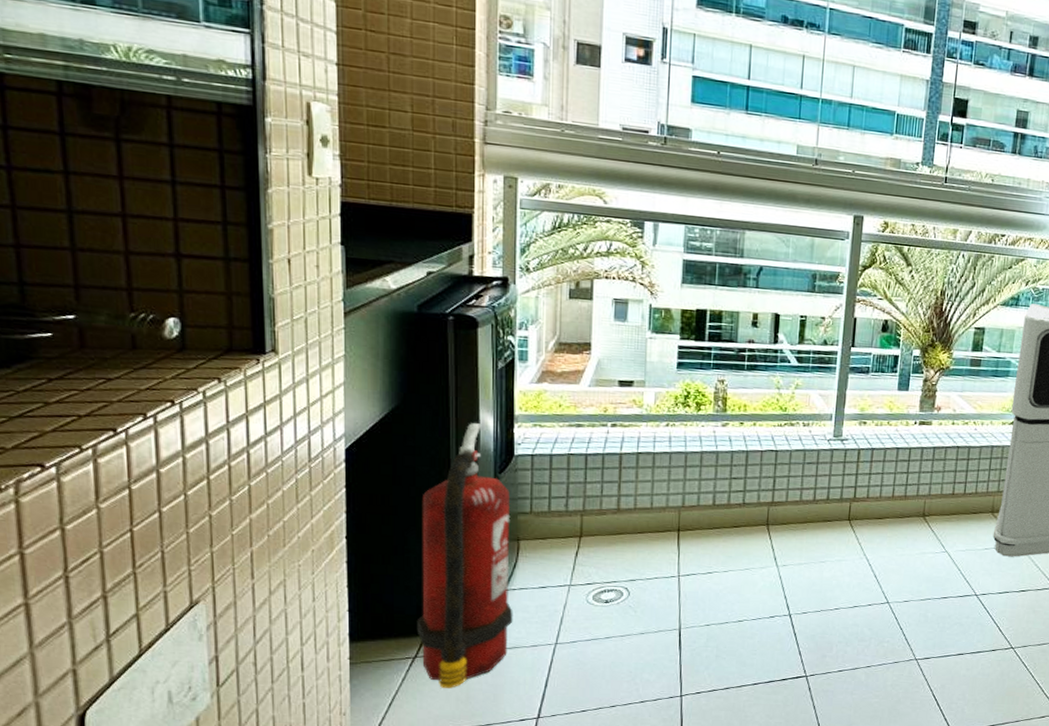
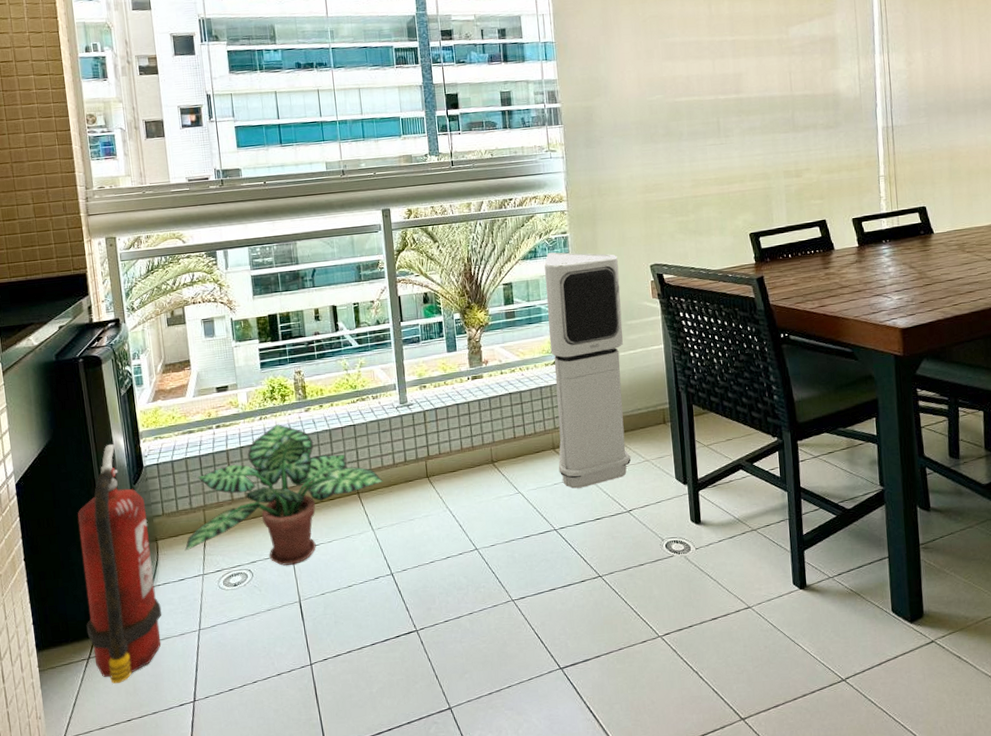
potted plant: none [551,434,799,590] -> present [185,424,383,566]

